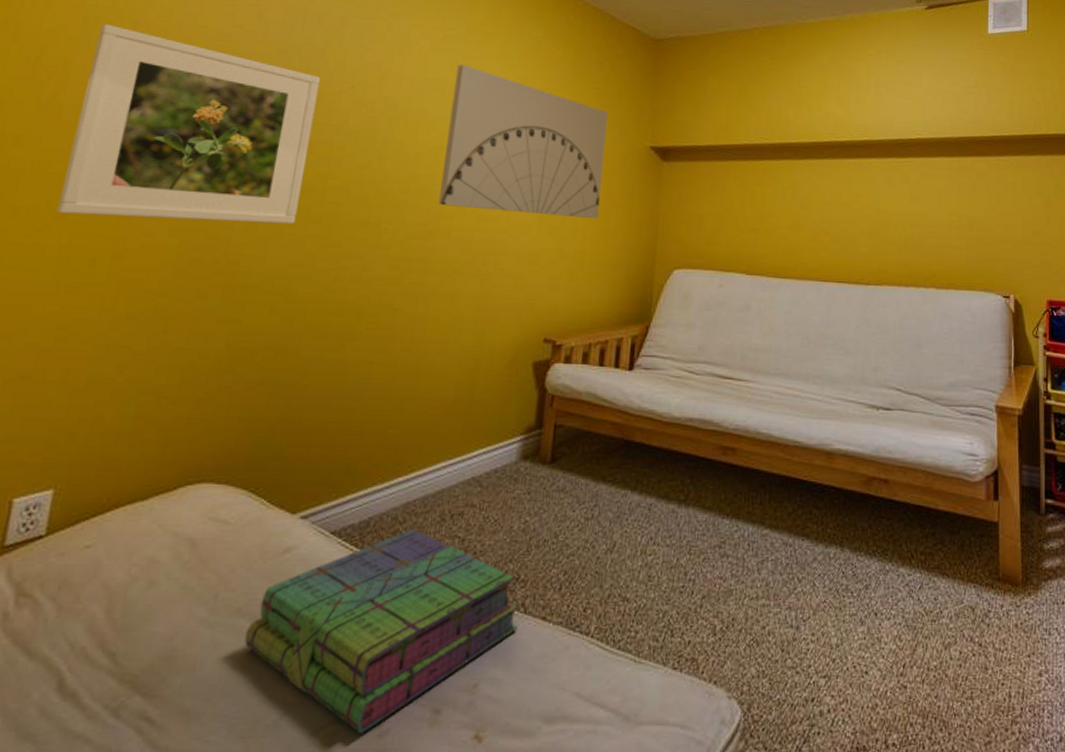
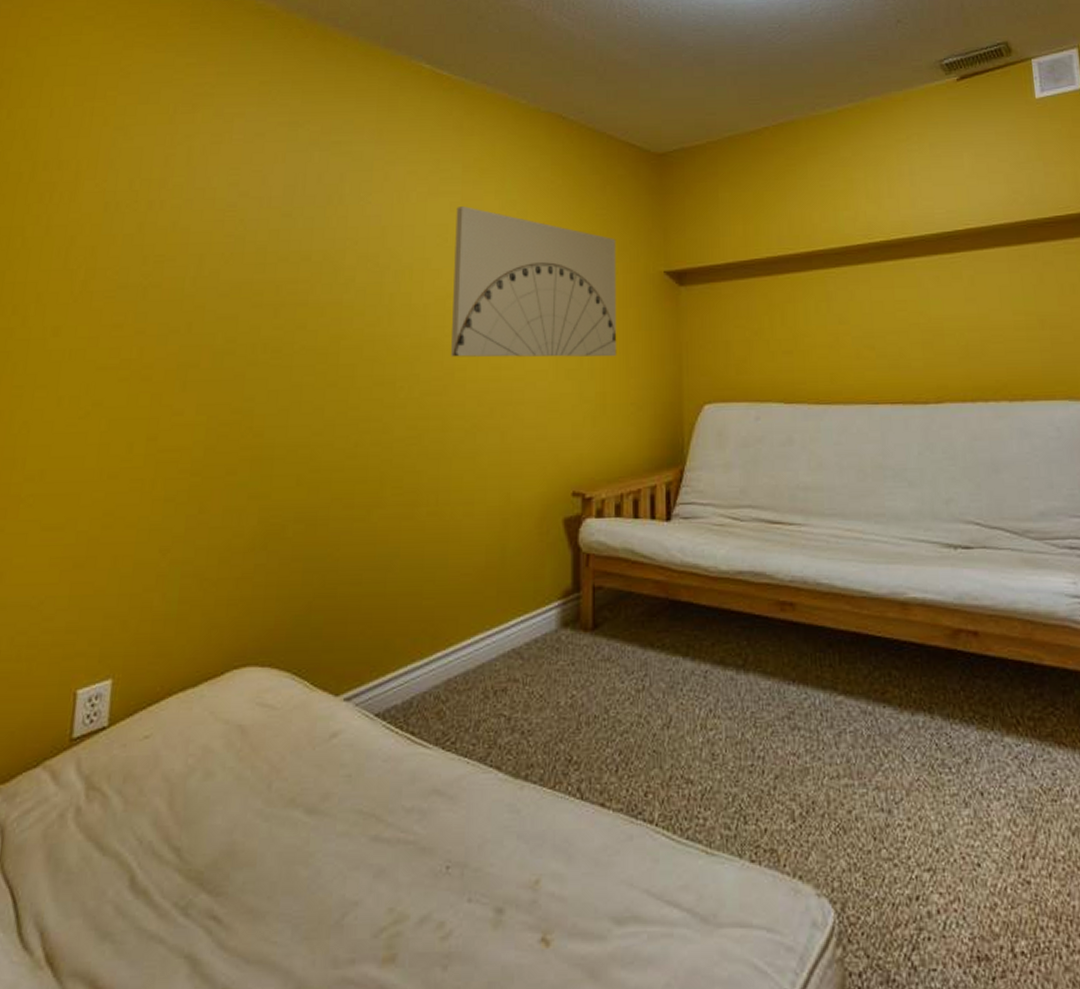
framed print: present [57,24,320,225] -> none [95,207,324,399]
stack of books: present [244,529,520,733] -> none [300,708,575,935]

